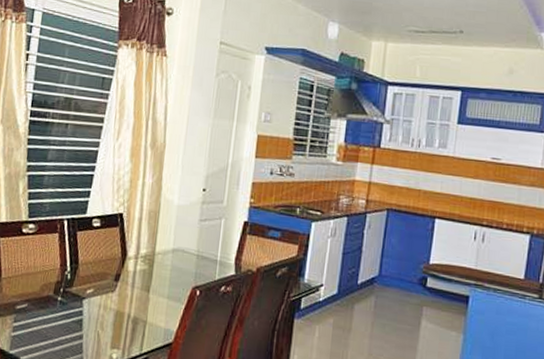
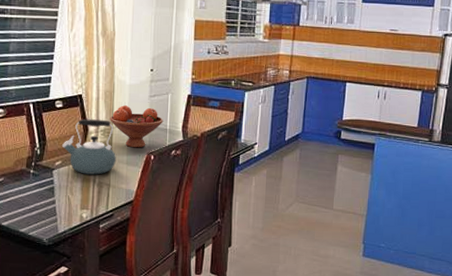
kettle: none [95,241,156,309] -> present [61,119,116,175]
fruit bowl: none [152,228,214,281] -> present [110,105,163,148]

